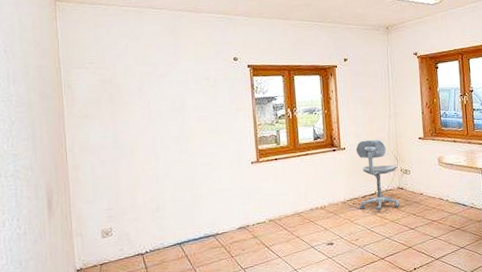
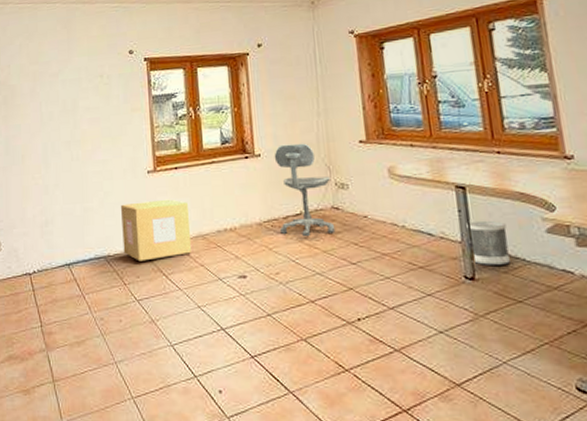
cardboard box: none [228,185,290,237] -> present [121,199,192,262]

